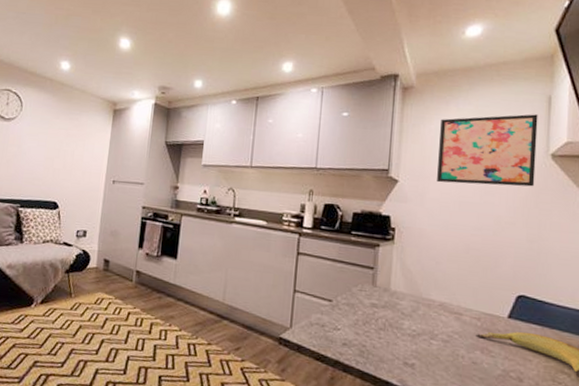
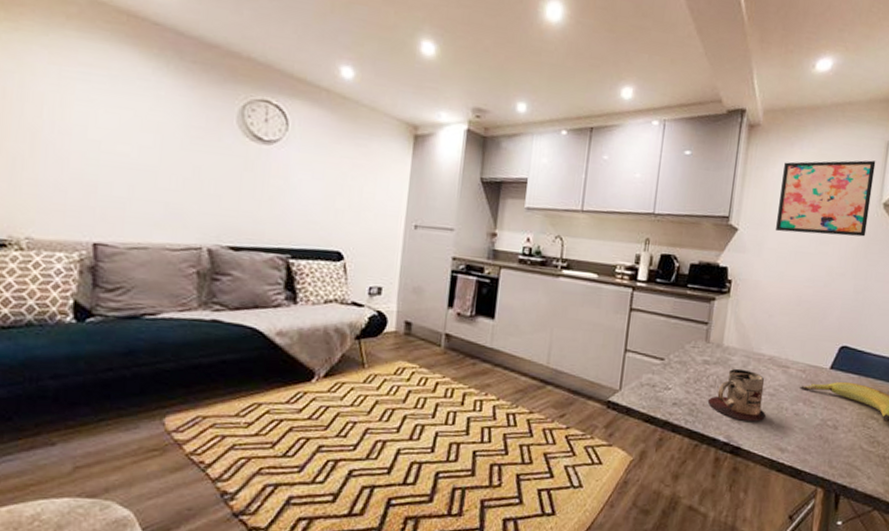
mug: none [378,312,441,368] -> present [707,368,767,422]

